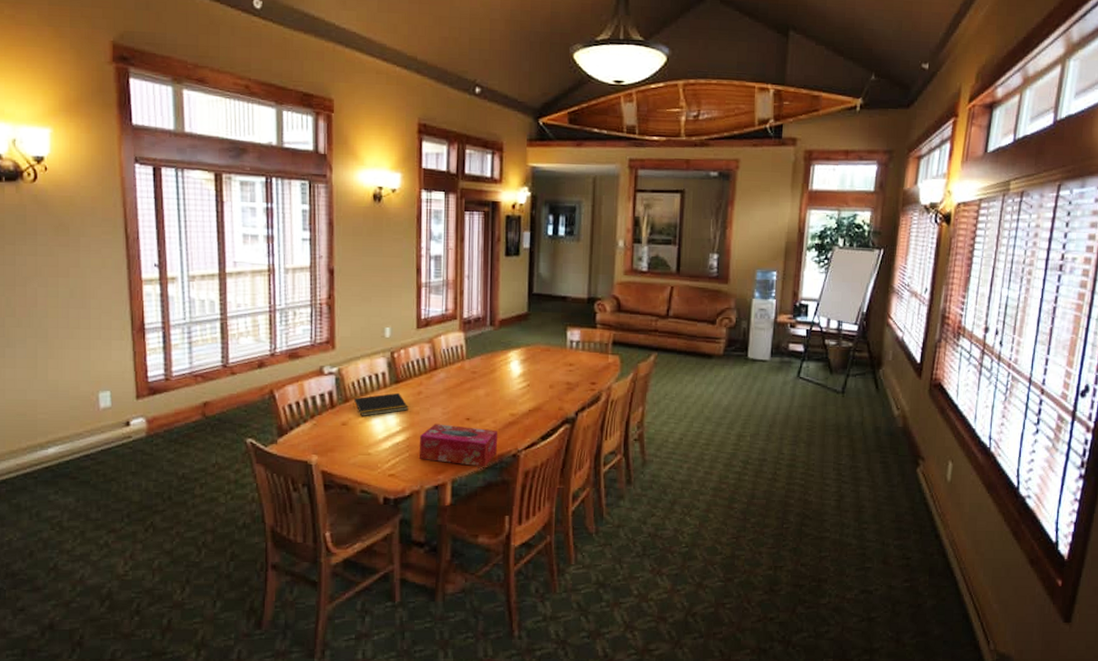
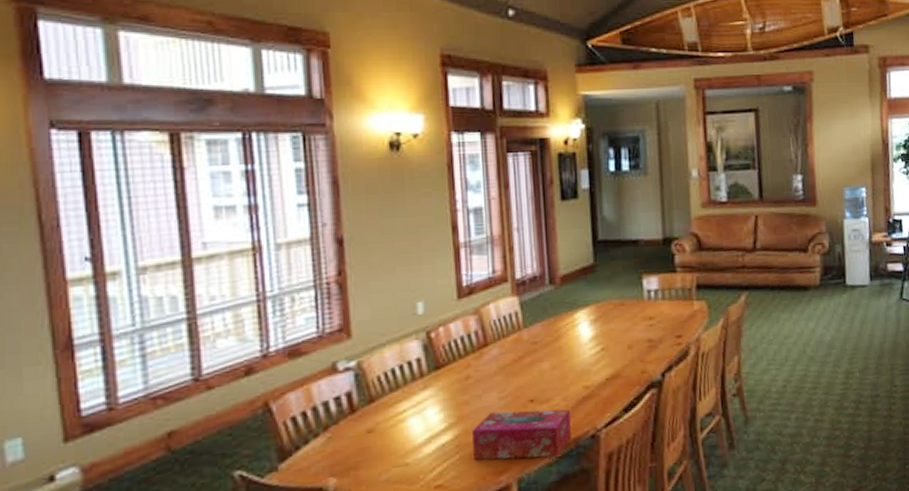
notepad: present [353,392,408,416] -> none [380,380,454,418]

